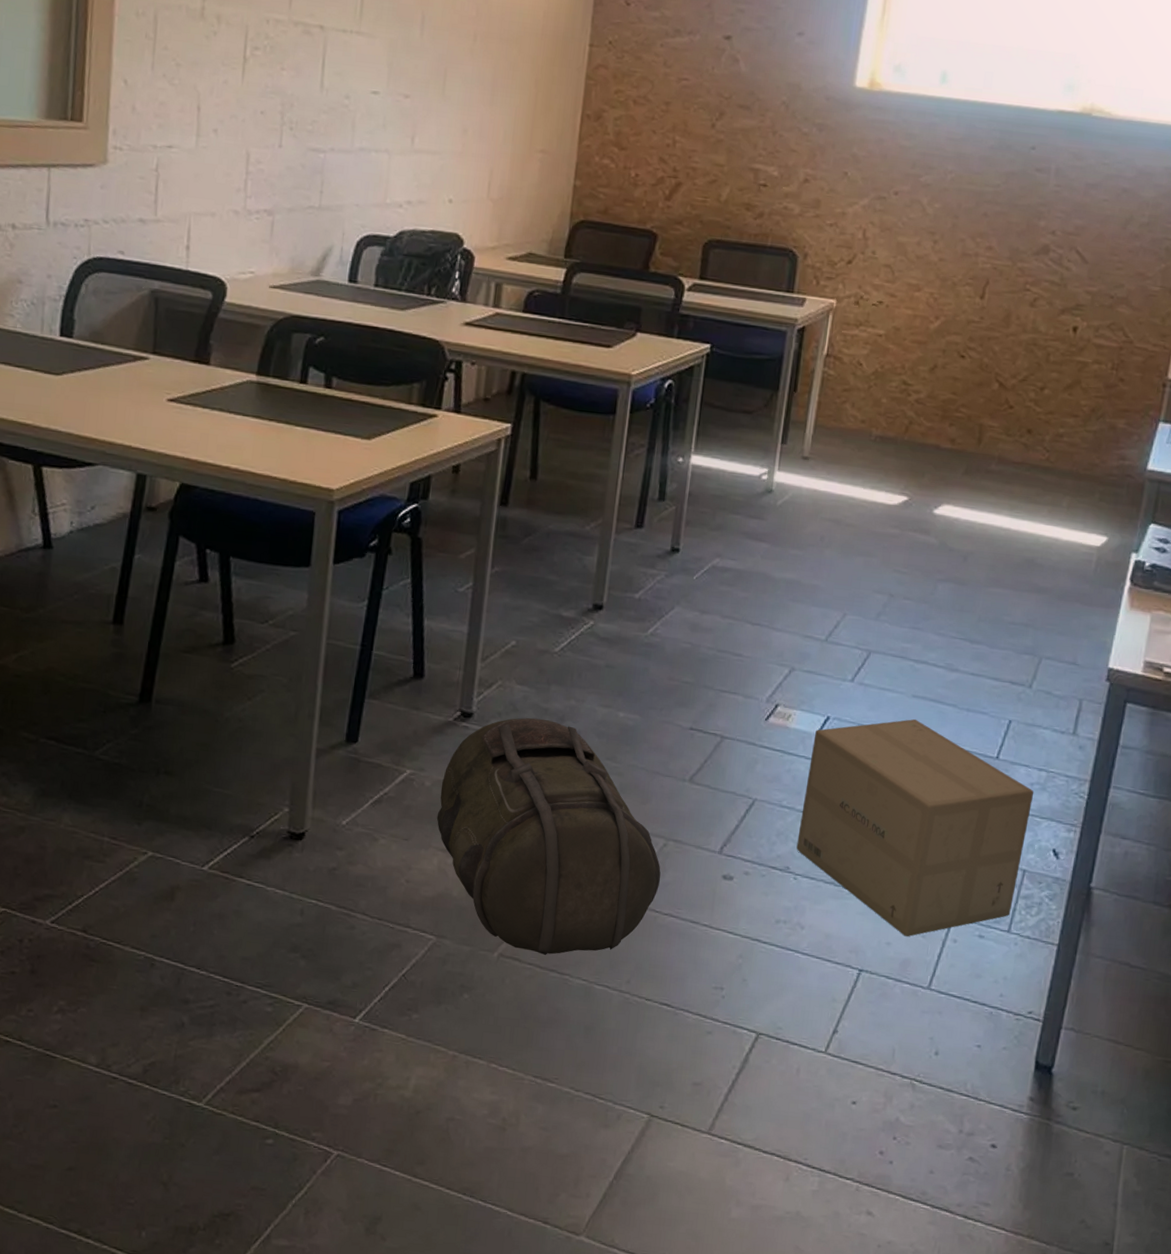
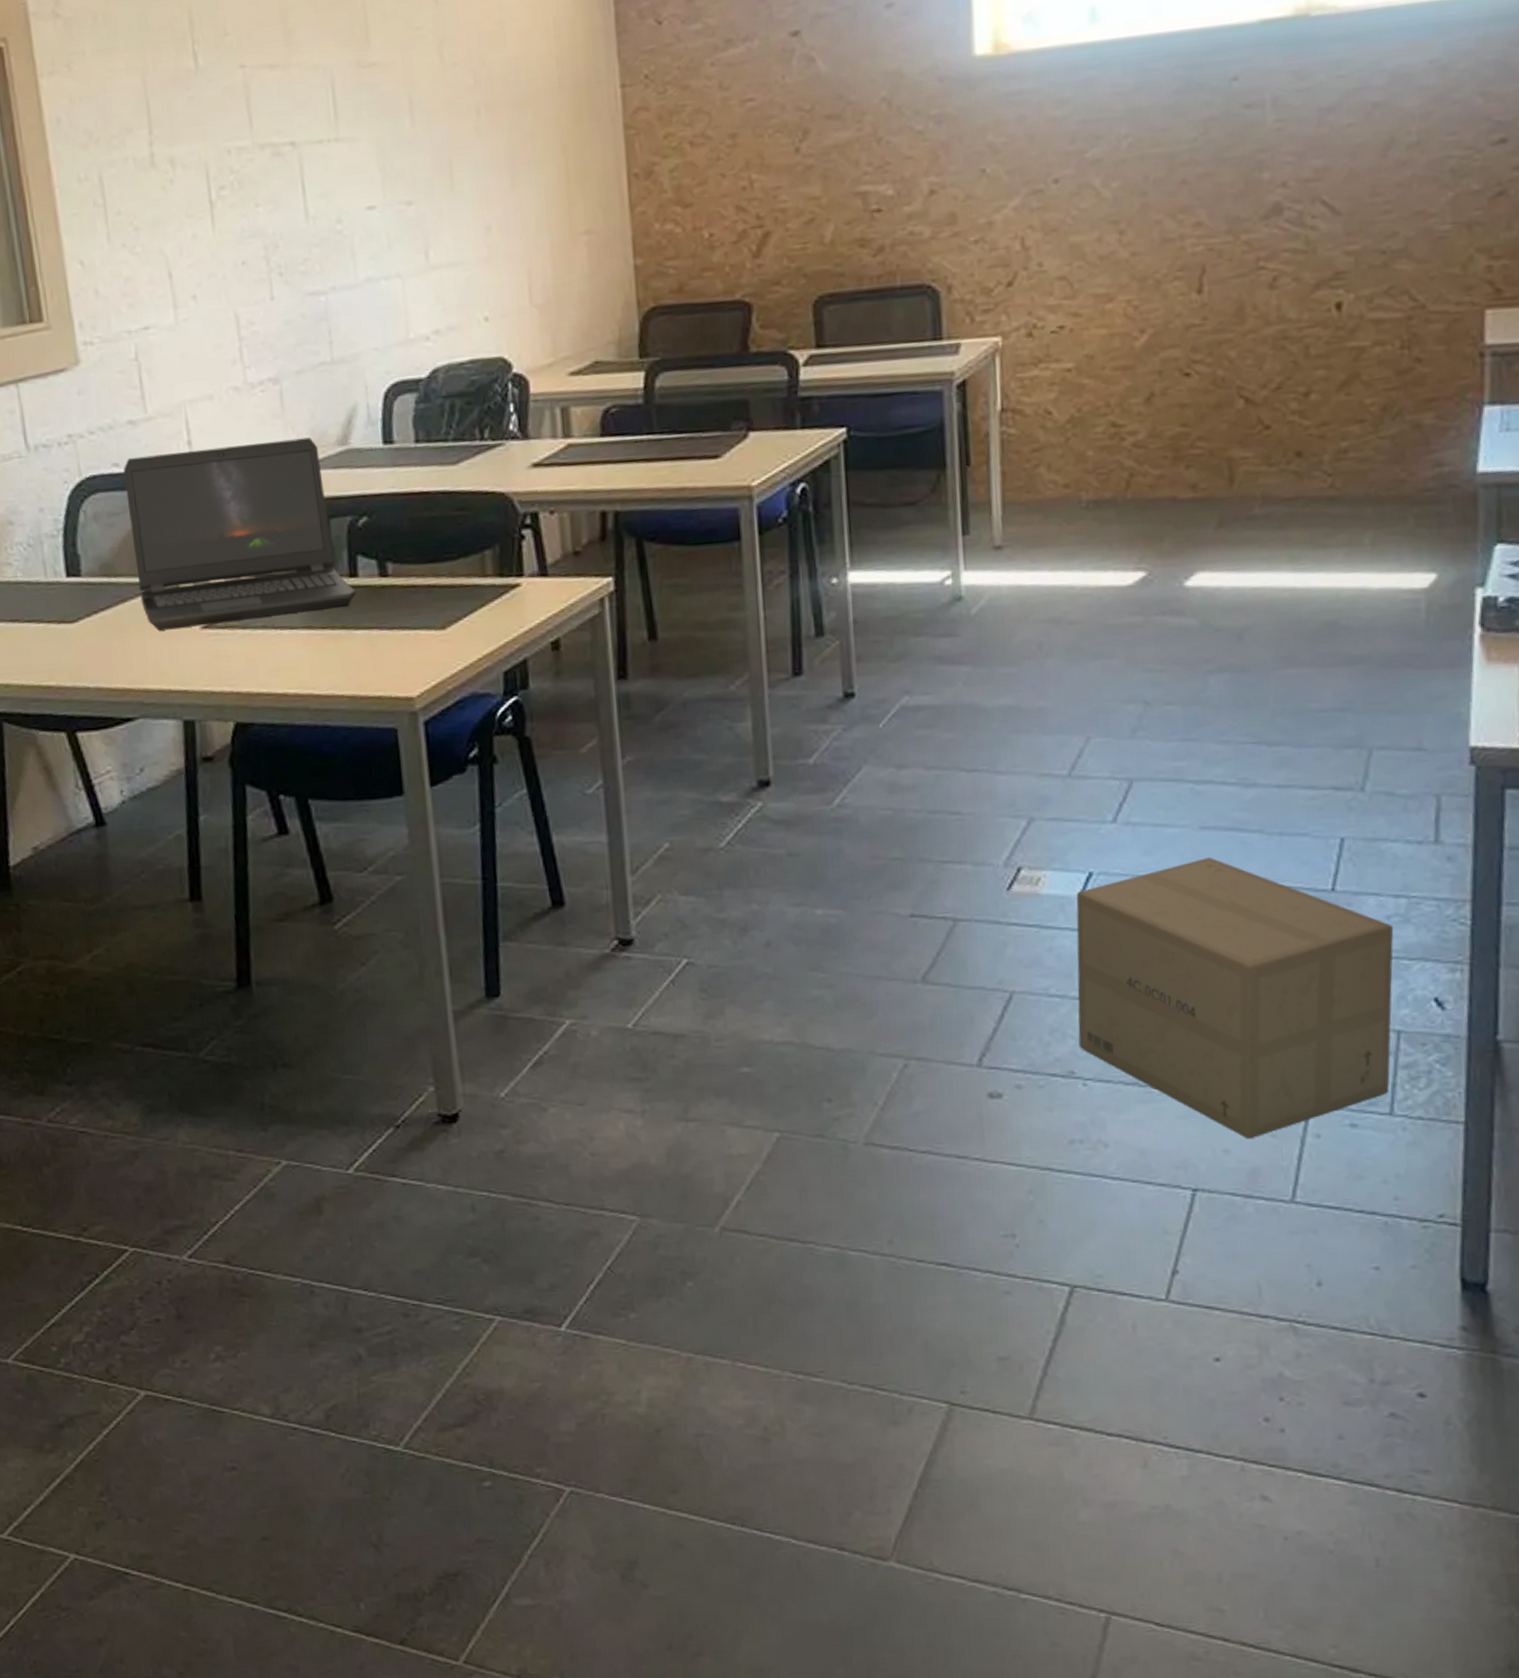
laptop computer: none [120,249,303,406] -> present [123,437,356,631]
backpack: present [436,717,661,955] -> none [610,932,909,1222]

